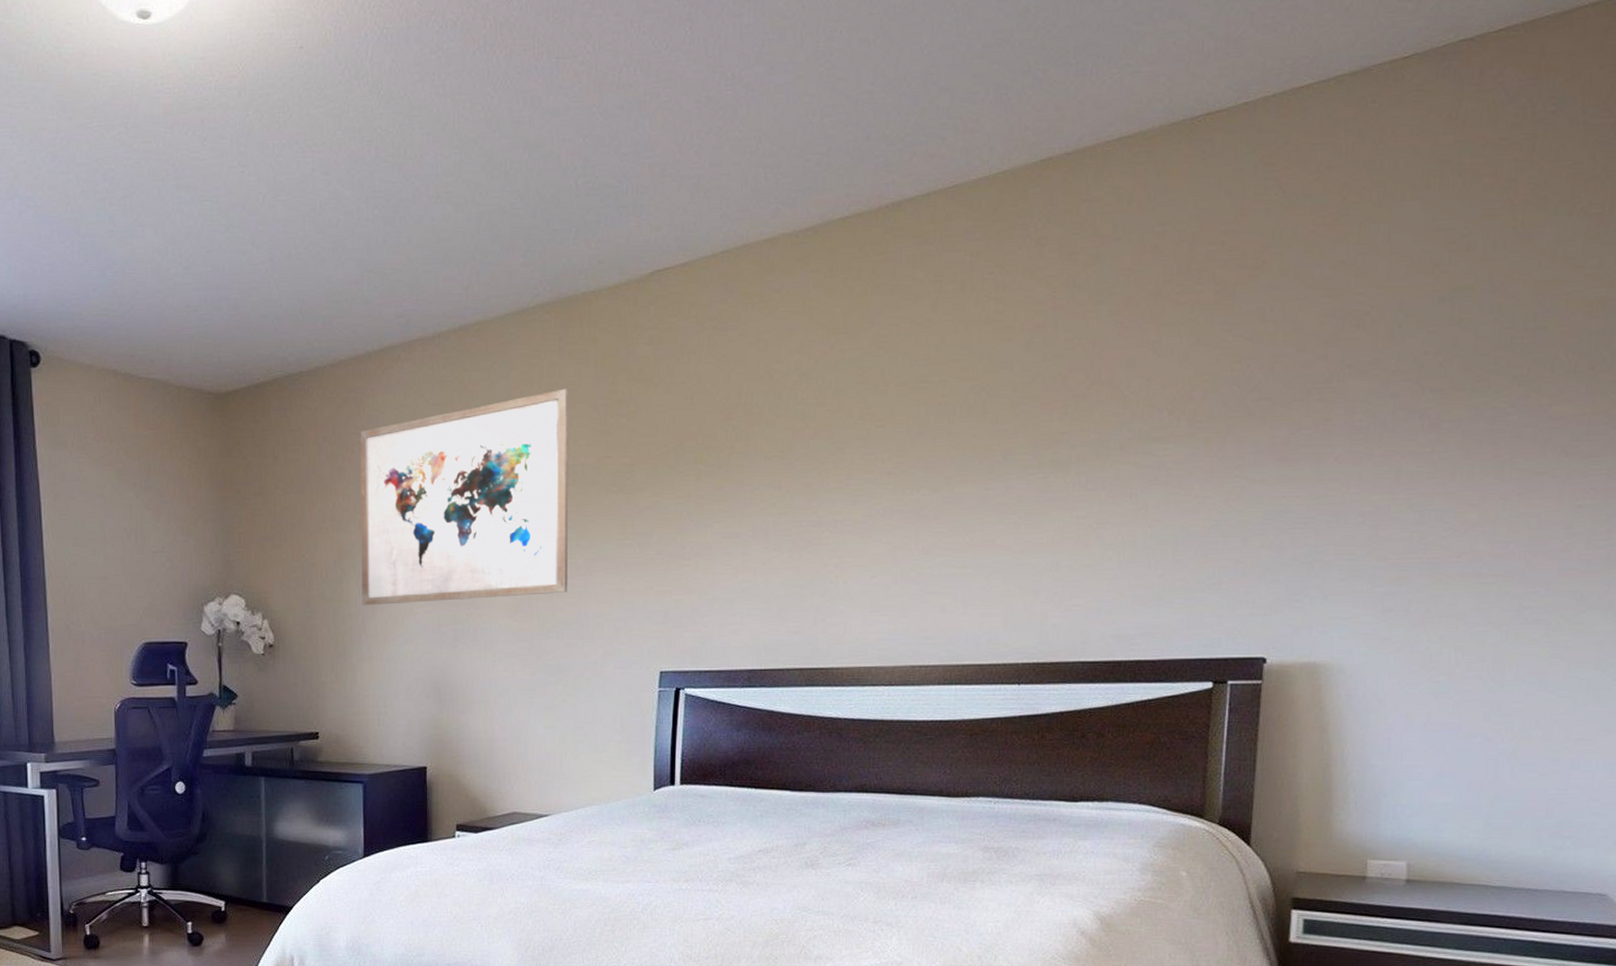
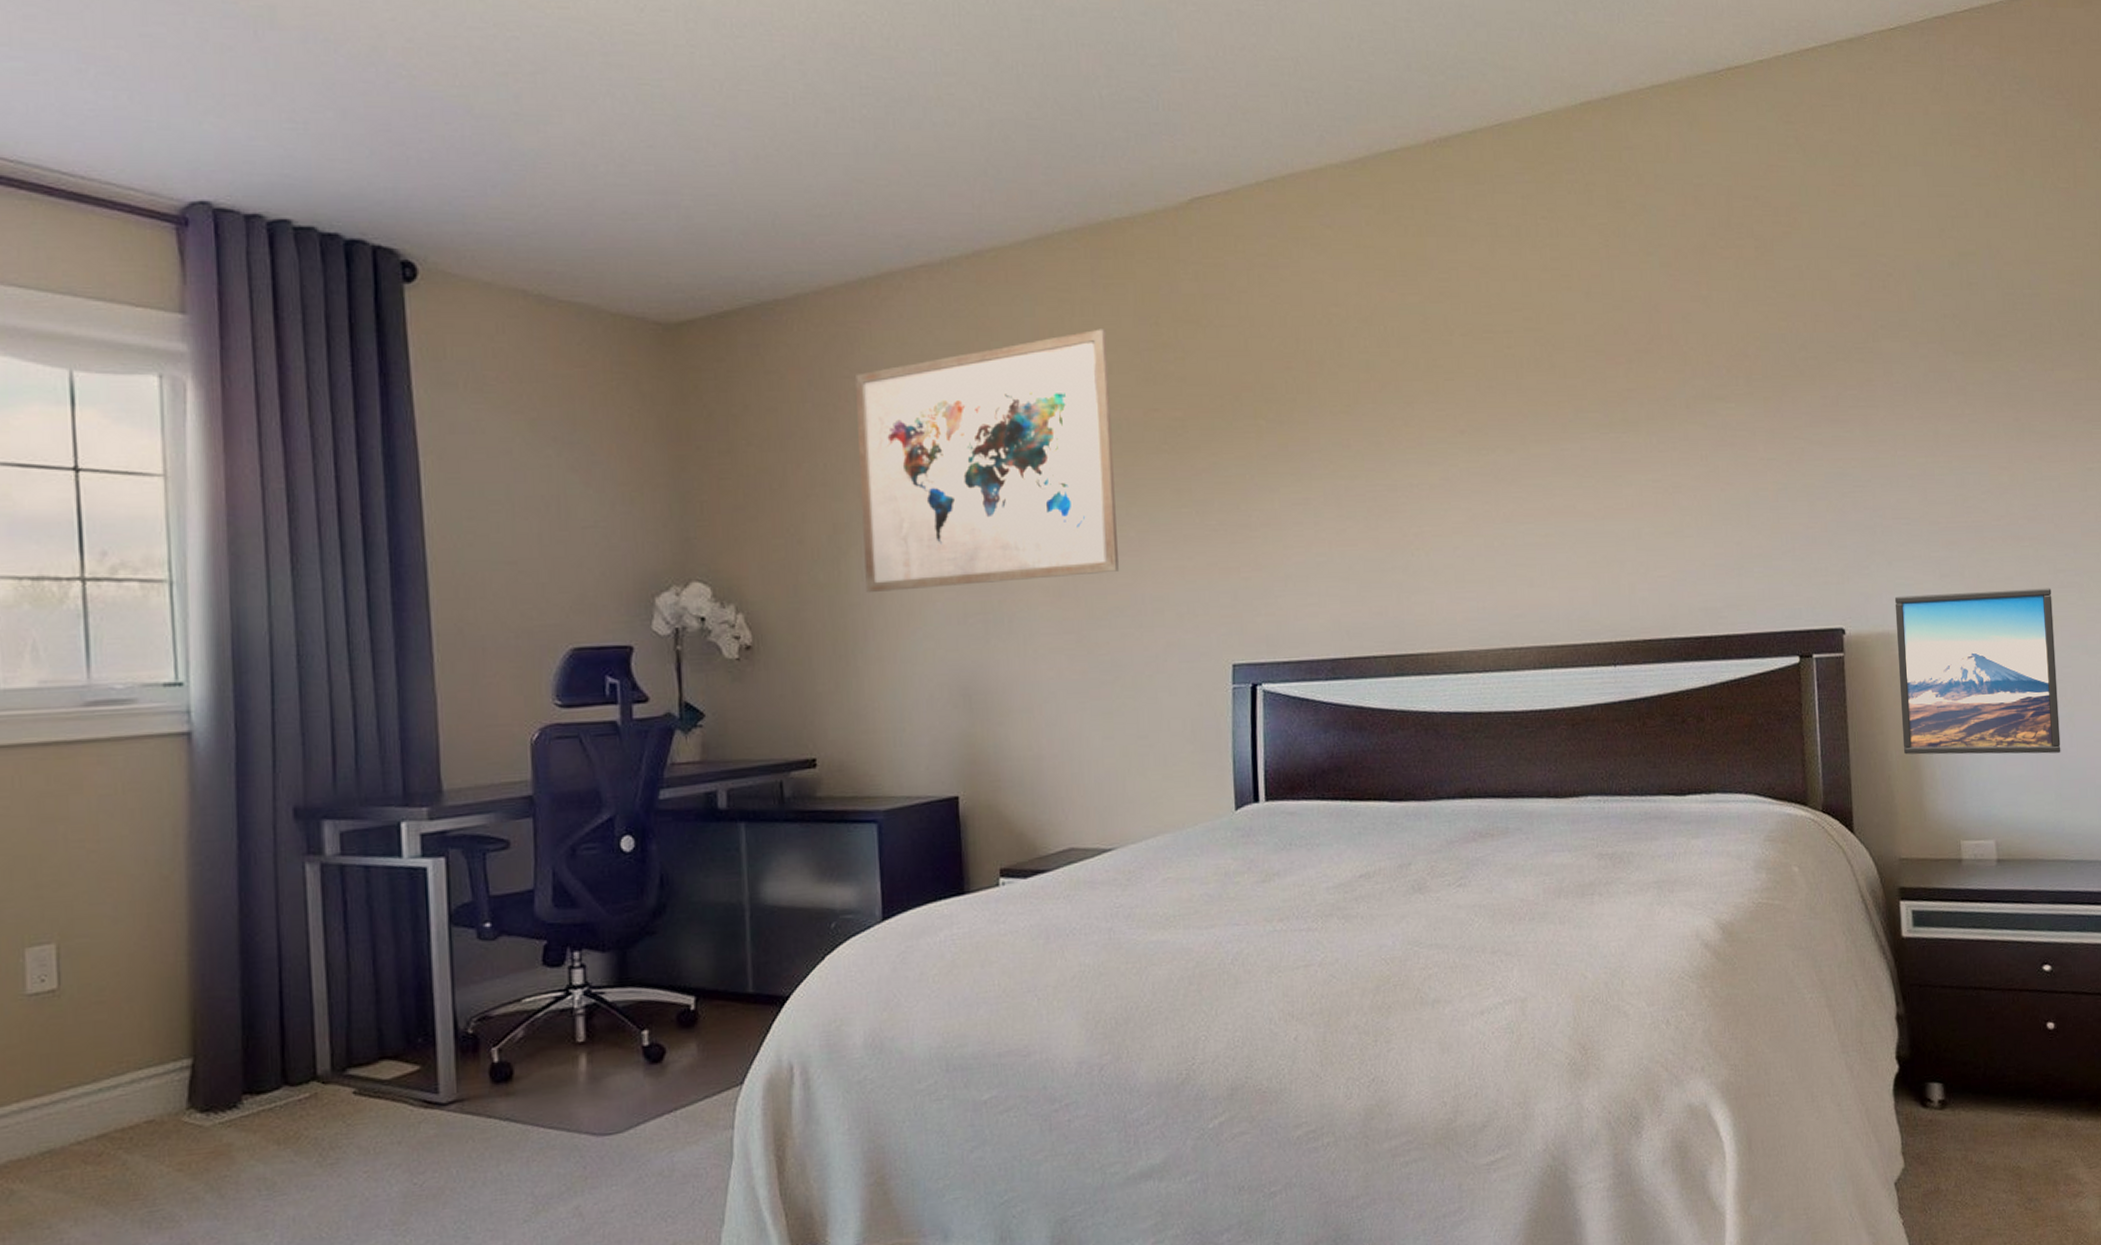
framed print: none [1315,624,1512,784] -> present [1894,588,2061,755]

